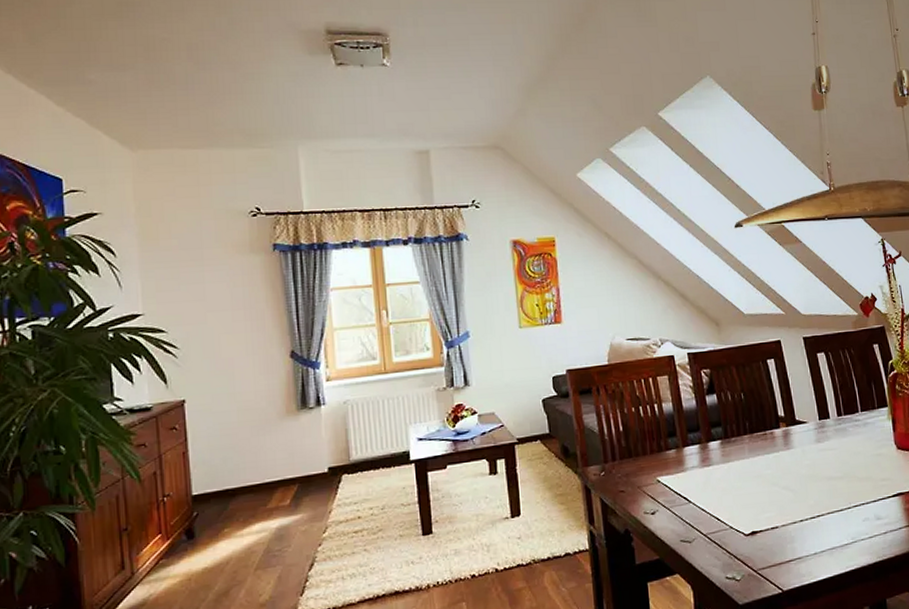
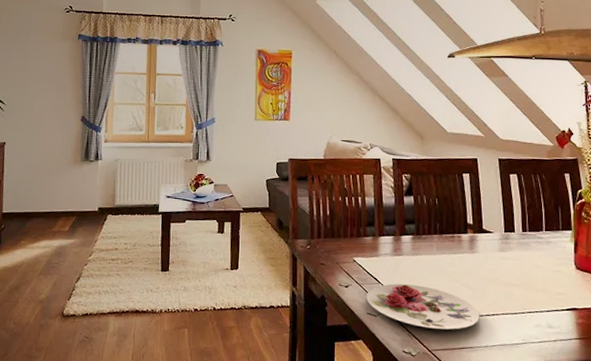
plate: none [677,497,805,546] -> present [366,283,480,330]

